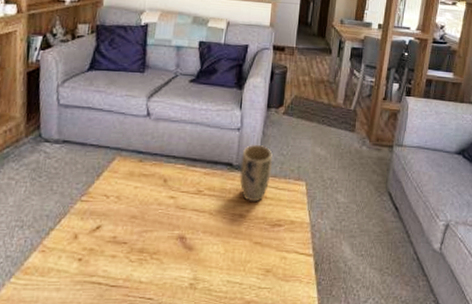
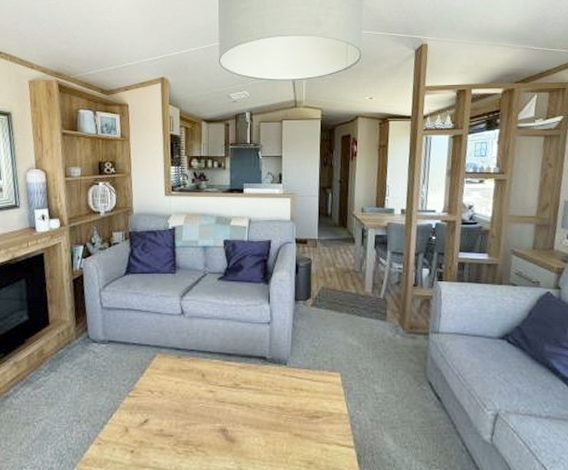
plant pot: present [240,144,273,203] -> none [274,337,306,395]

